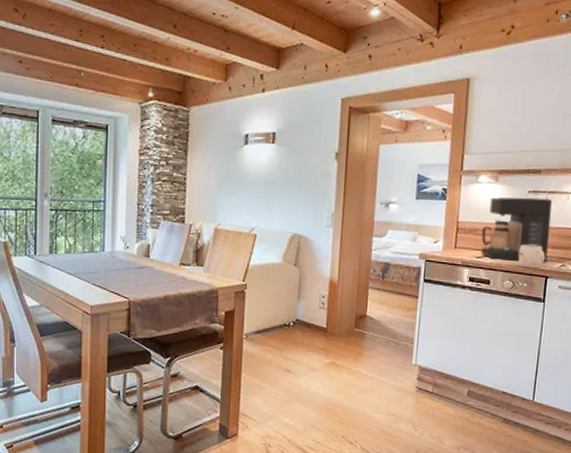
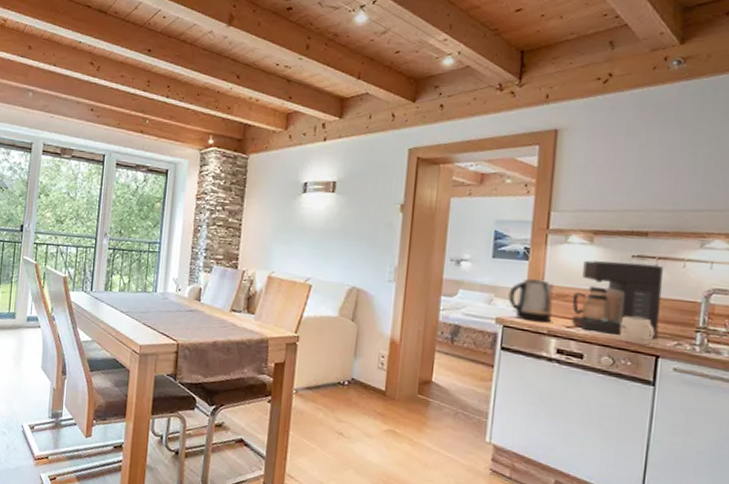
kettle: none [429,216,467,256] -> present [508,278,554,324]

